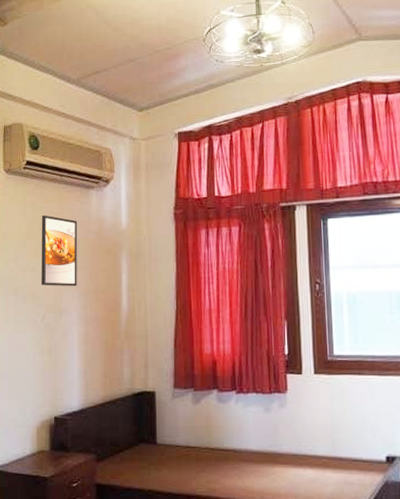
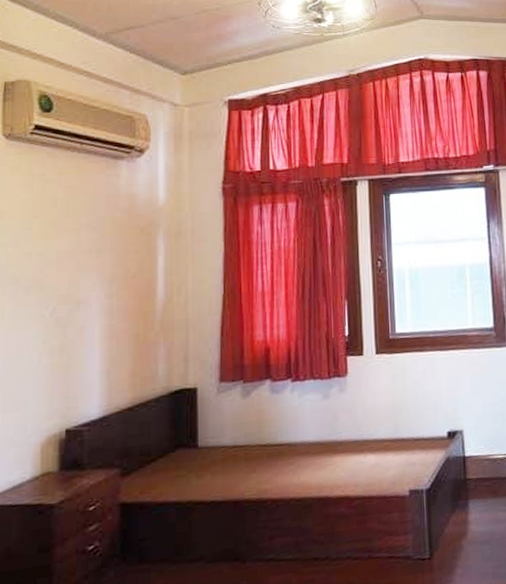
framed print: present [41,215,78,287] -> none [51,189,102,273]

